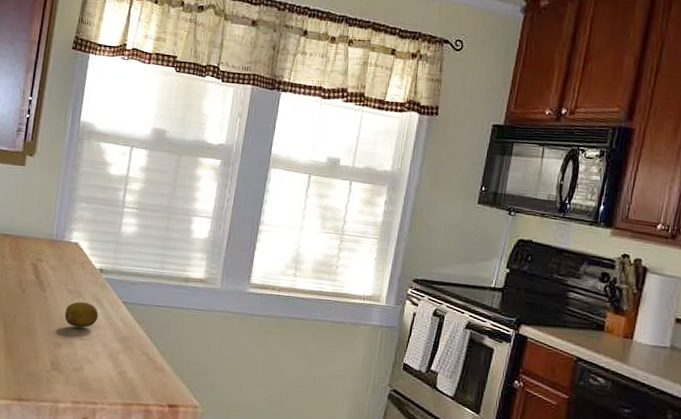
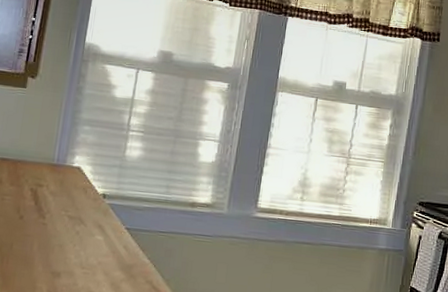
fruit: present [64,301,99,328] -> none [64,228,101,256]

